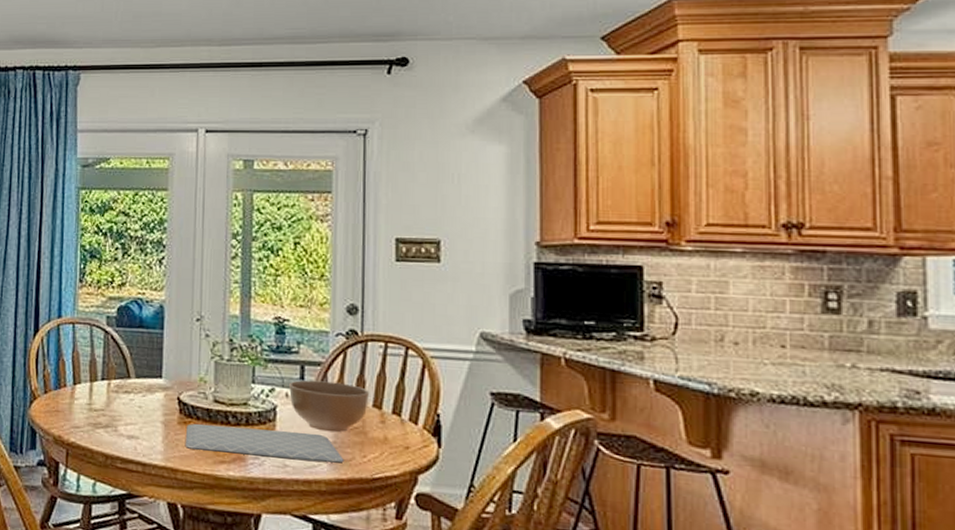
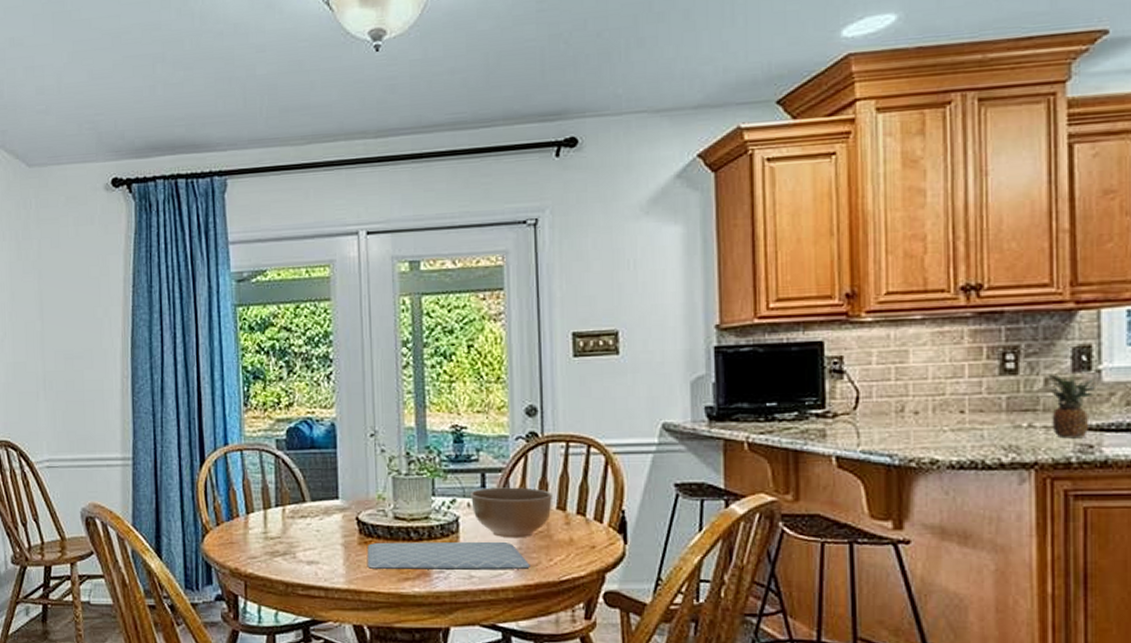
fruit: none [870,315,925,383] -> present [1046,372,1099,439]

